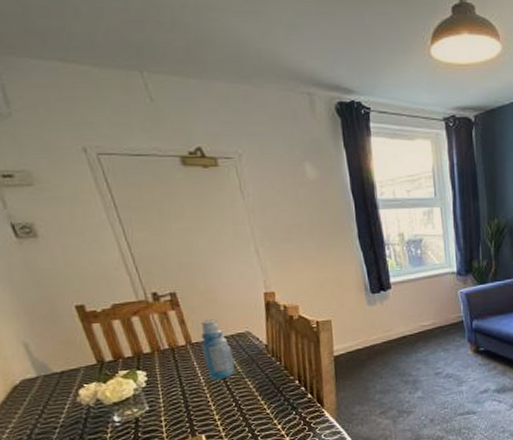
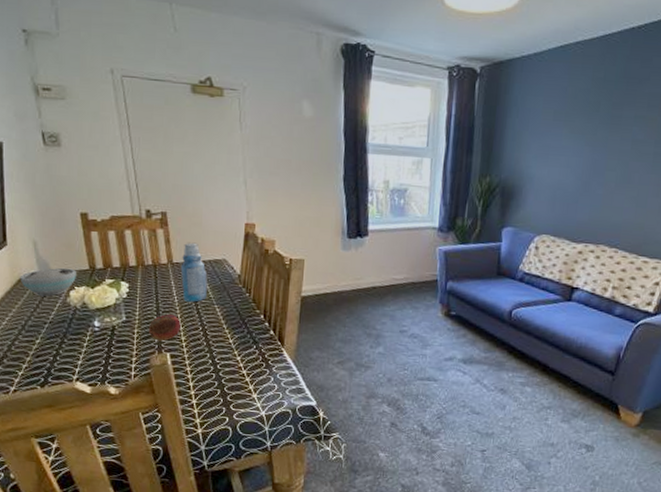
bowl: none [14,366,84,400] -> present [20,267,76,296]
fruit: none [176,396,212,425] -> present [148,314,181,342]

